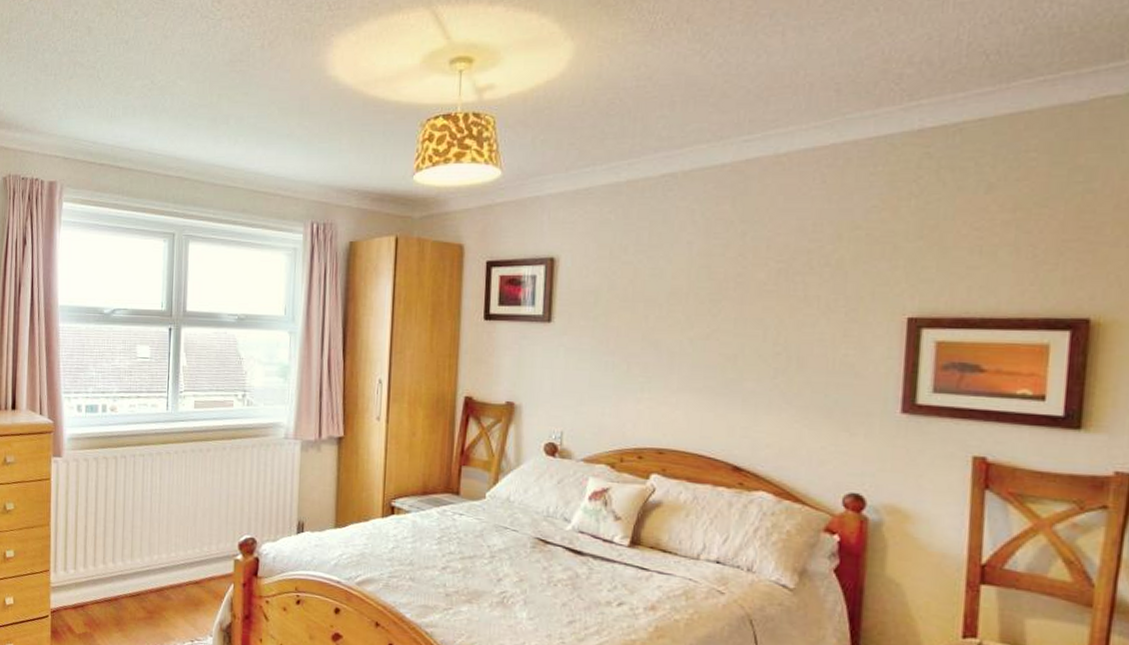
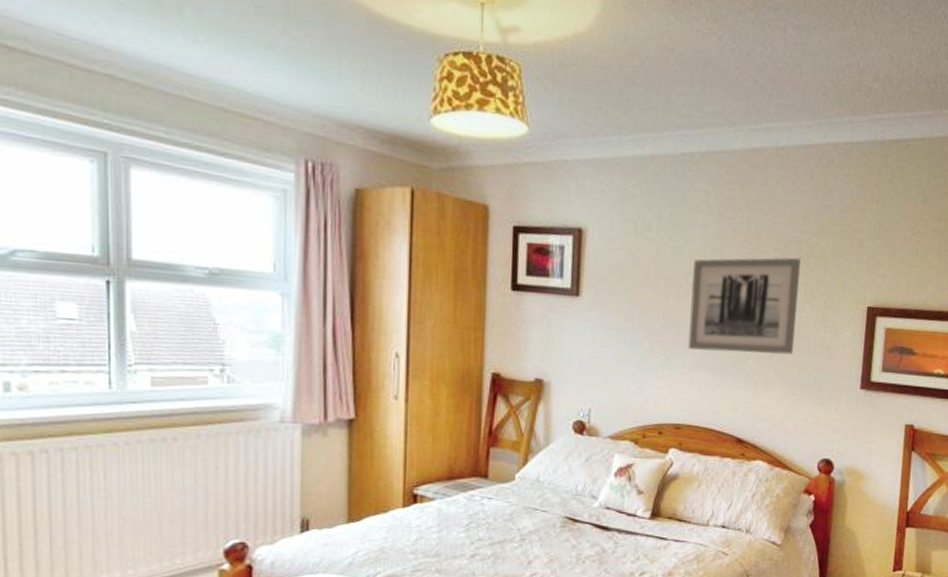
wall art: none [671,268,811,375] -> present [688,257,801,355]

